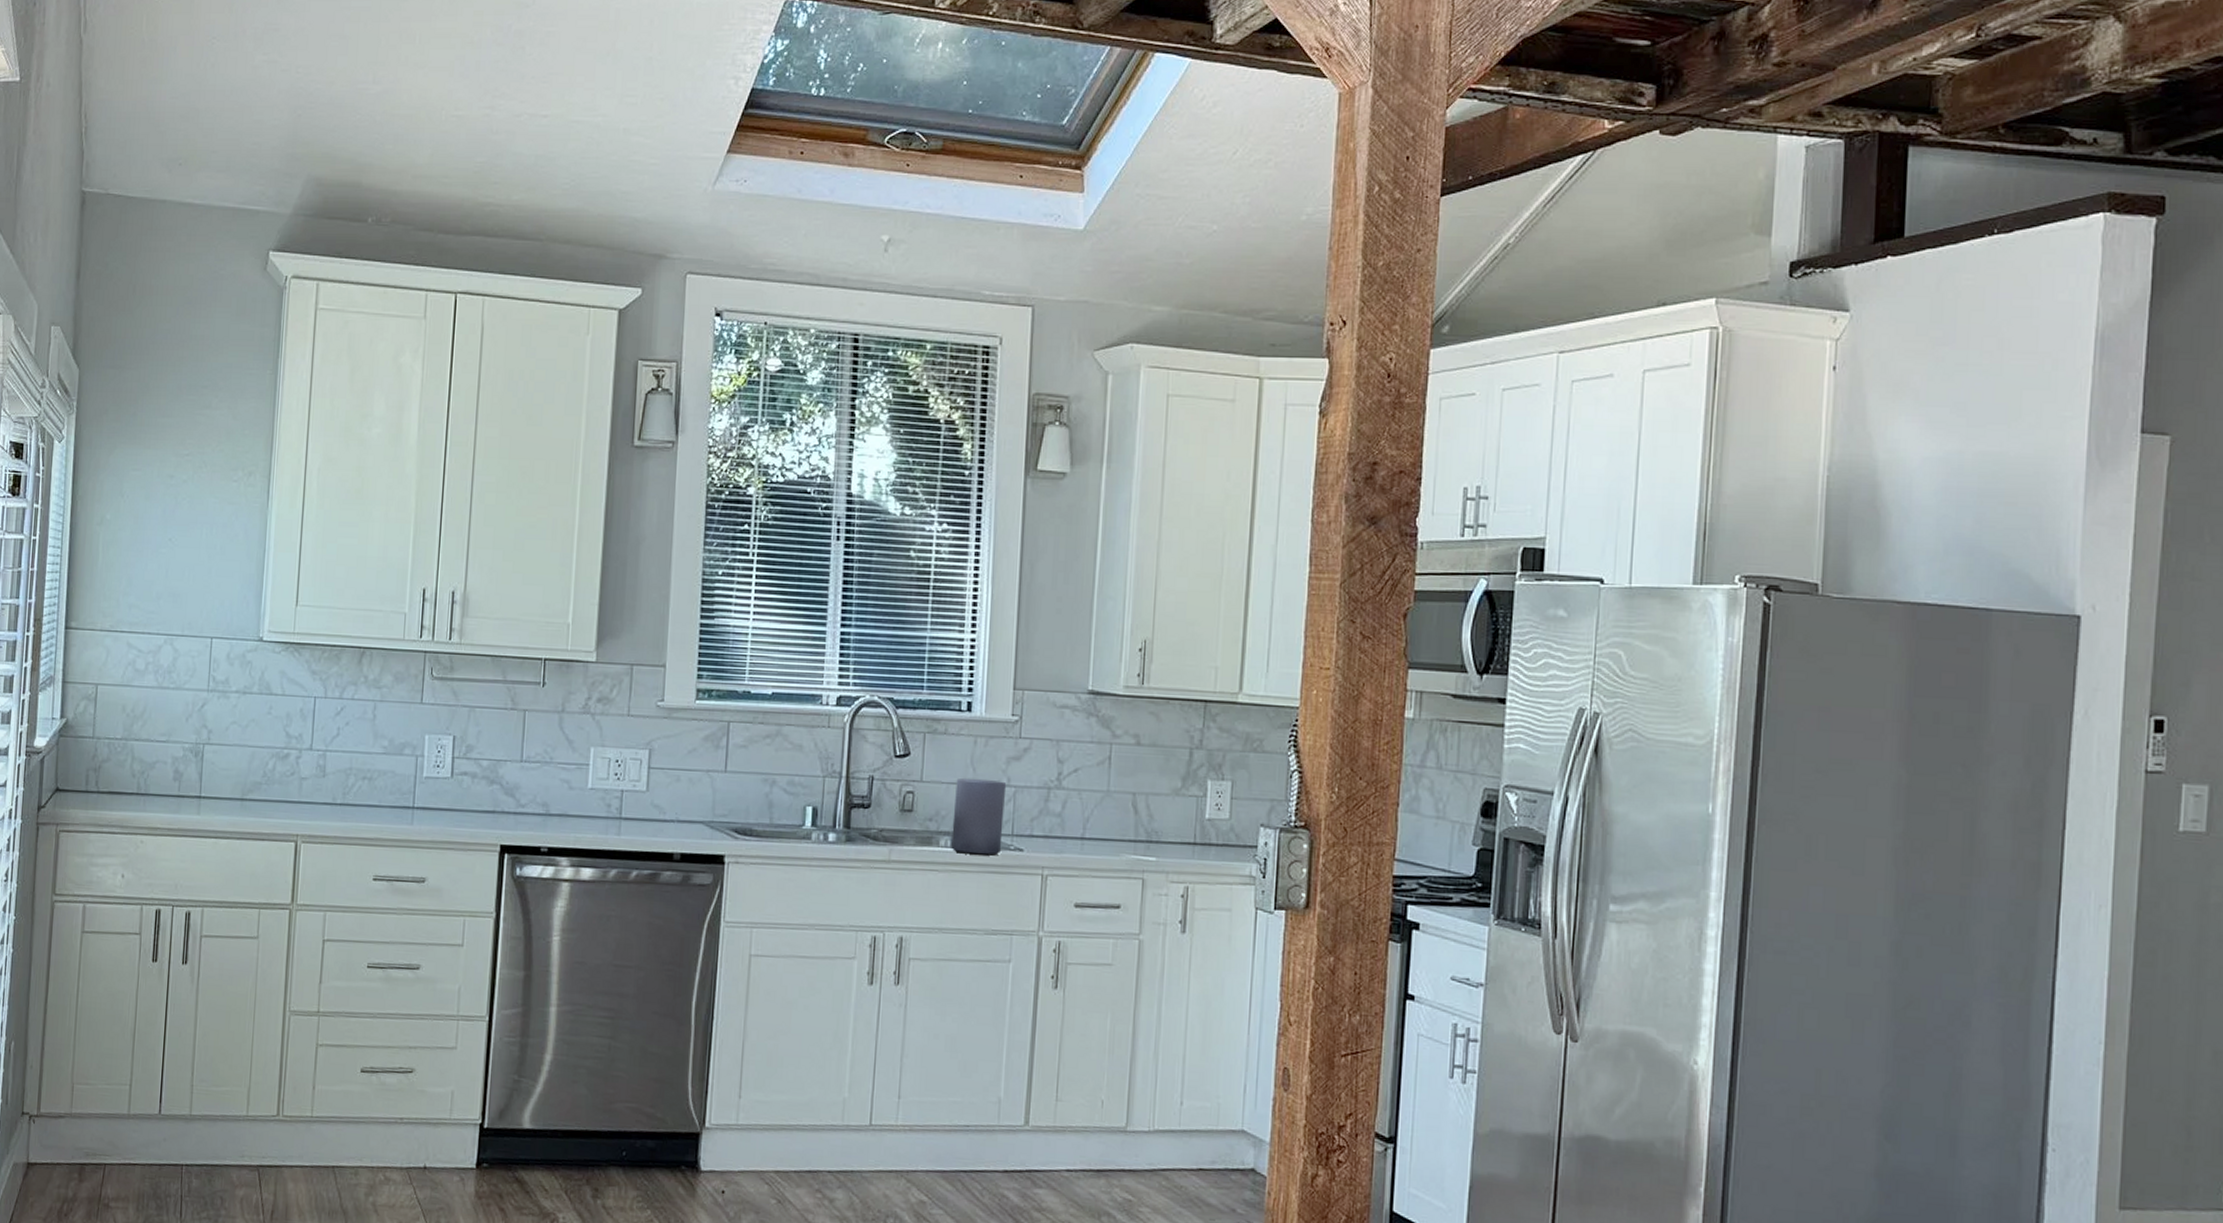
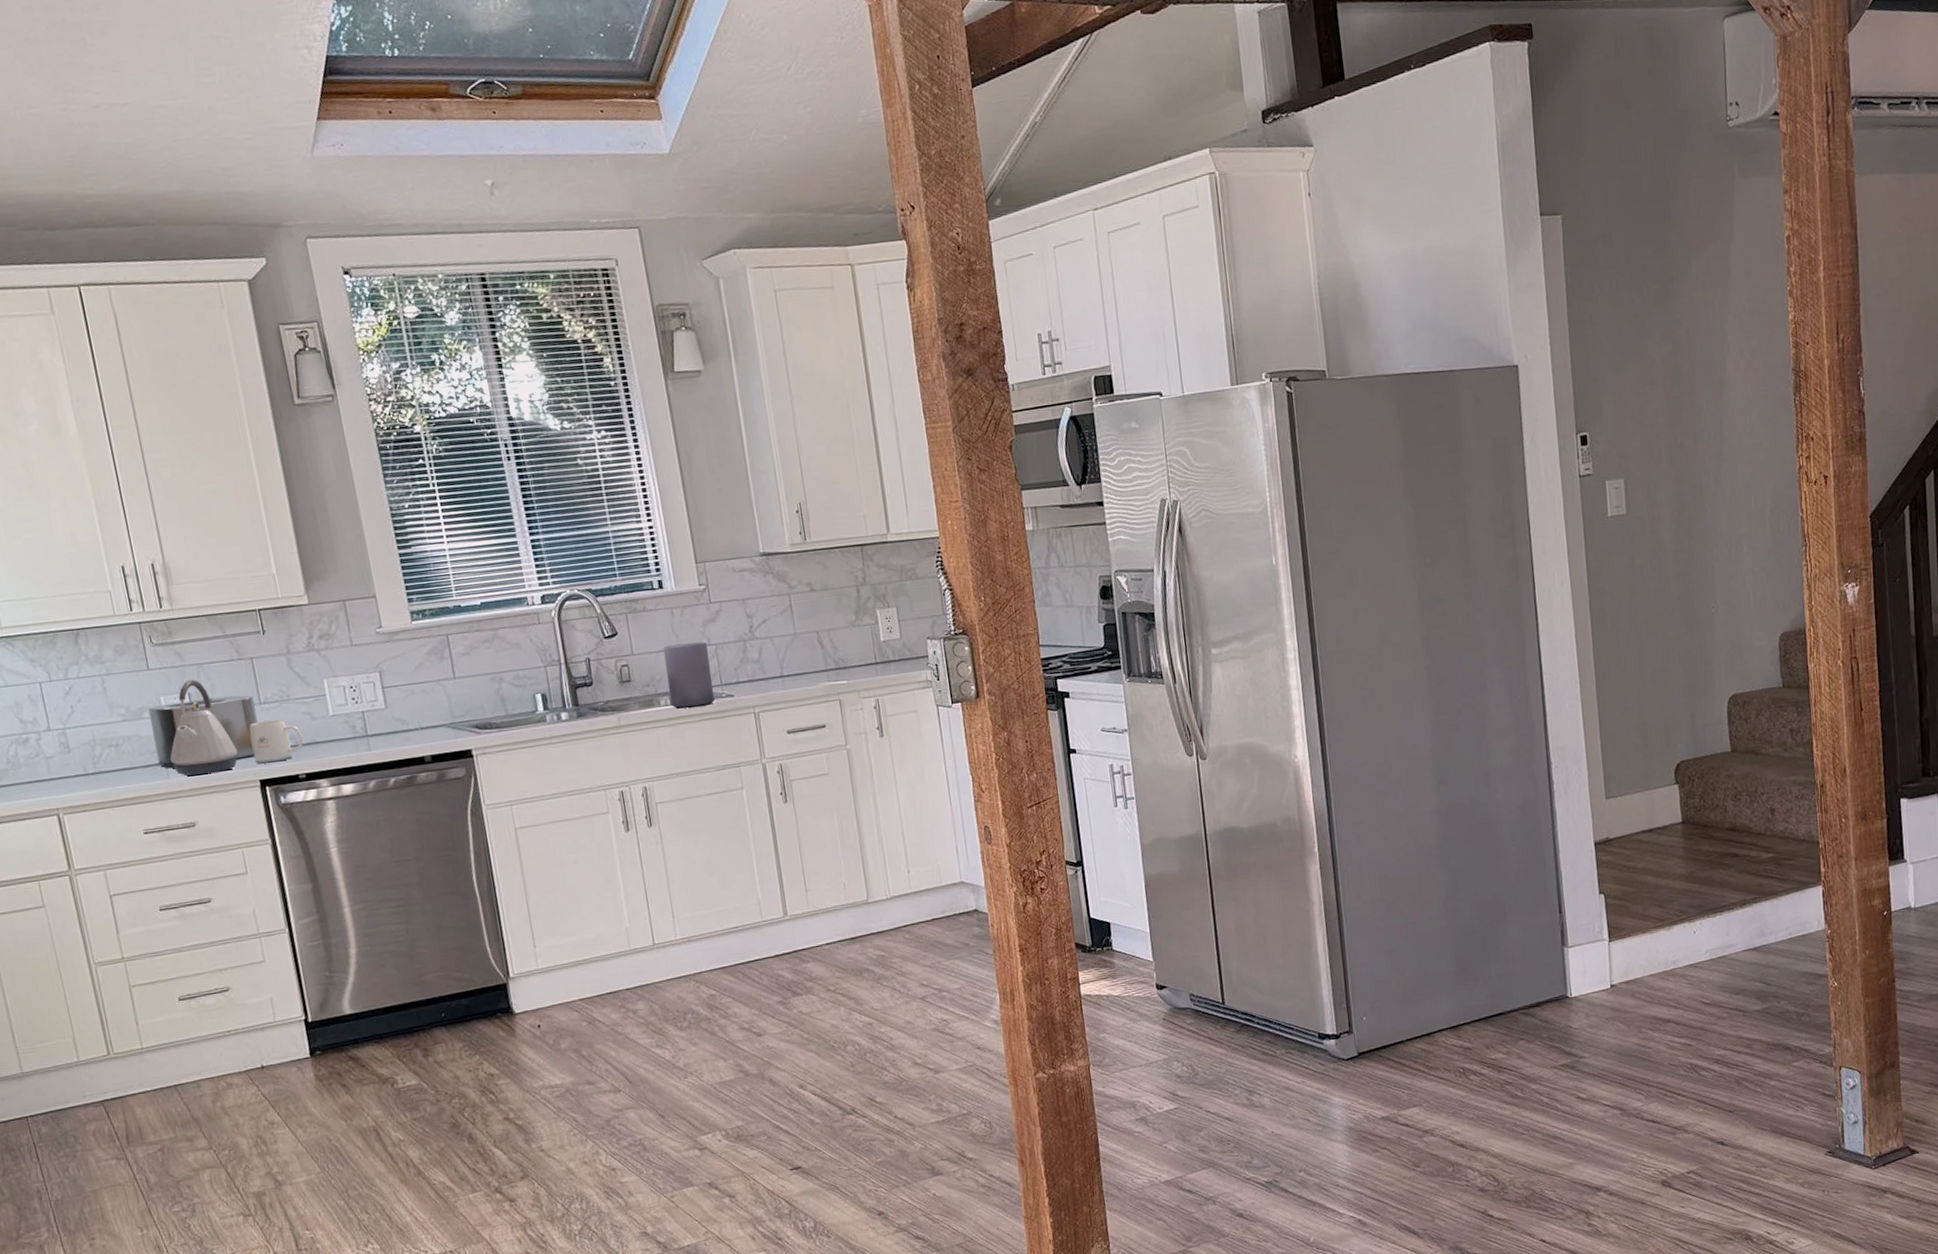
toaster: none [406,743,517,820] -> present [148,695,258,769]
kettle: none [419,721,487,829] -> present [170,679,239,777]
mug: none [501,780,555,829] -> present [249,719,304,764]

